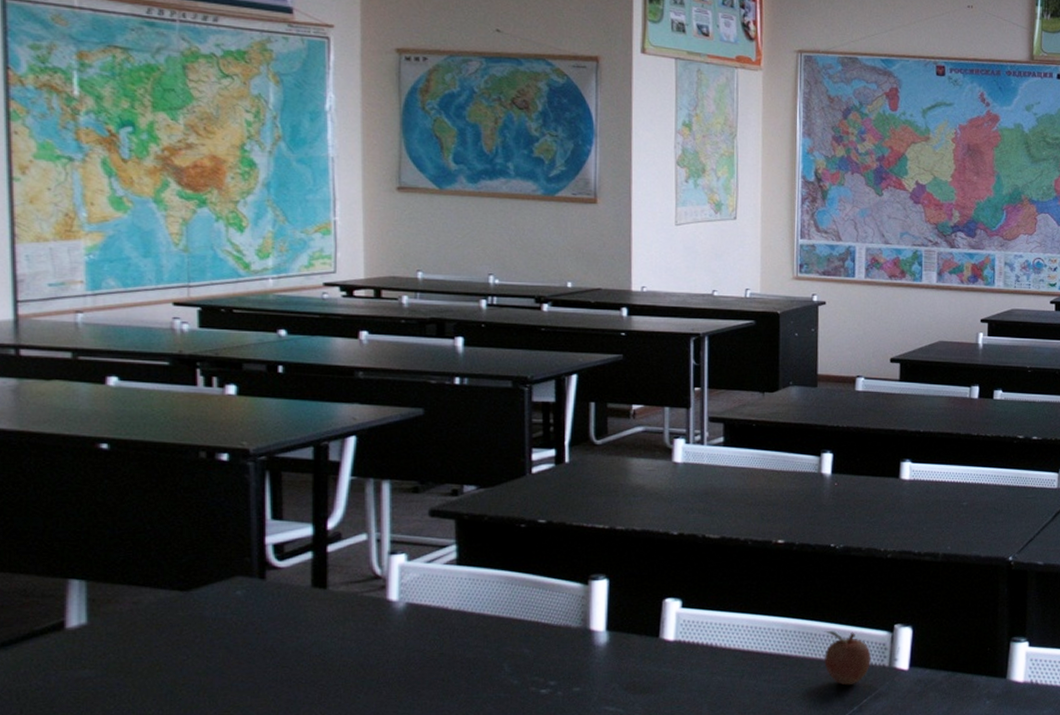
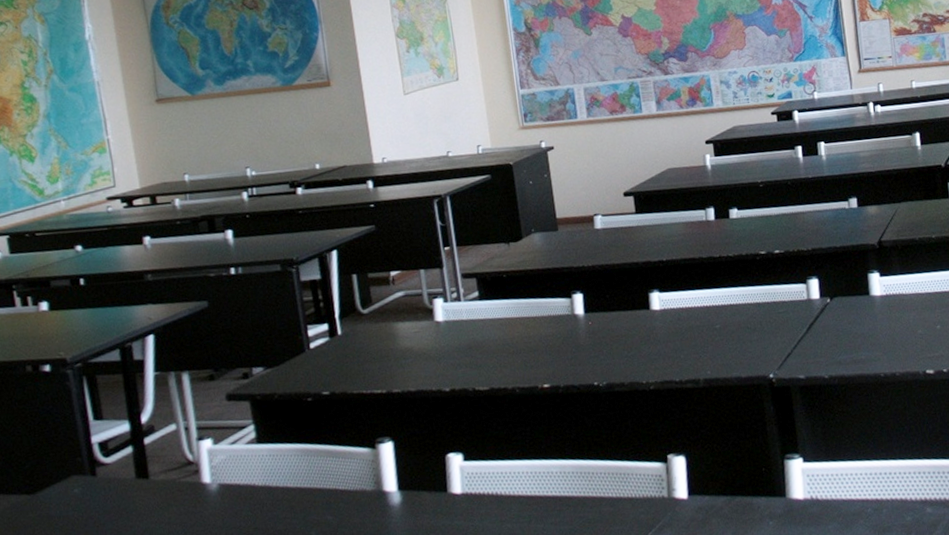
fruit: present [824,631,871,686] -> none [601,466,650,521]

